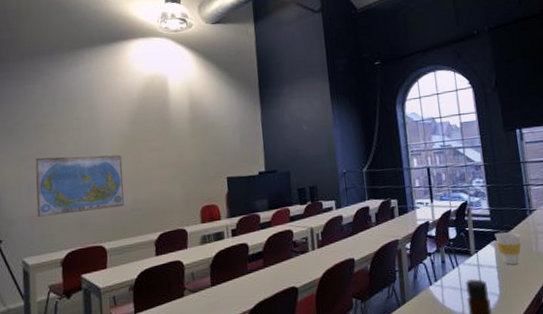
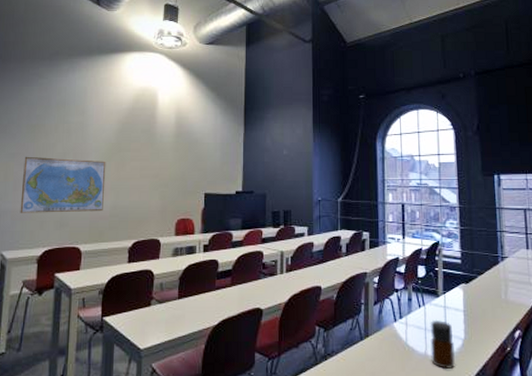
cup: present [495,232,521,265] -> none [464,276,490,310]

